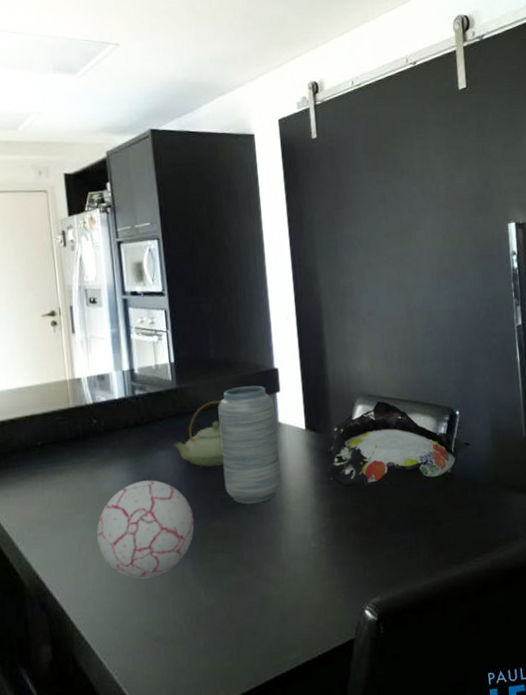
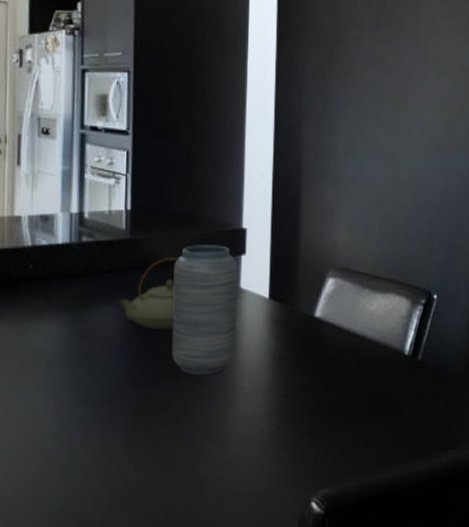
decorative ball: present [97,480,195,579] -> none [18,338,133,448]
plate: present [326,401,473,486] -> none [288,276,447,368]

